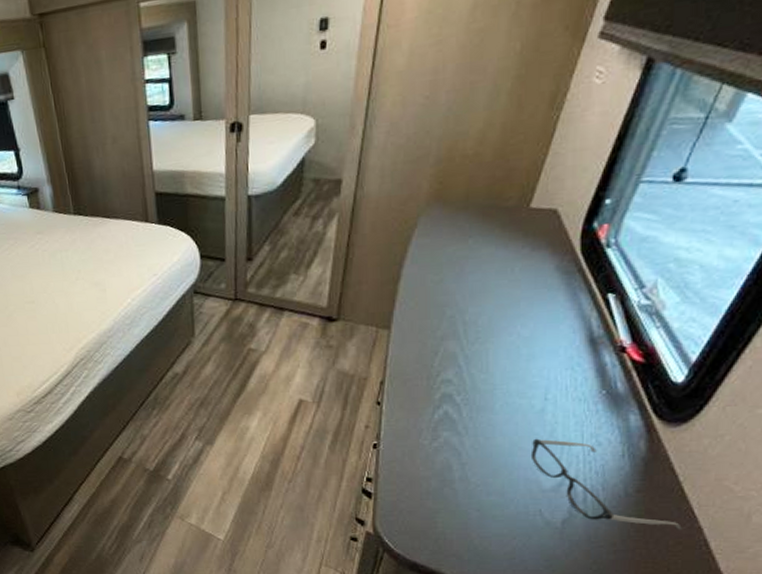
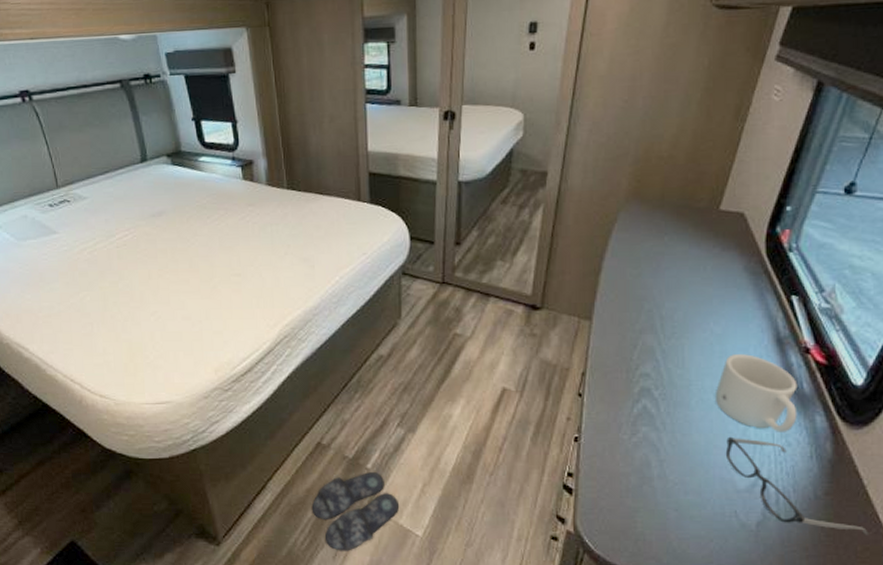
slippers: none [116,482,201,554] -> present [311,471,400,551]
mug: none [522,356,611,434] -> present [716,354,798,434]

